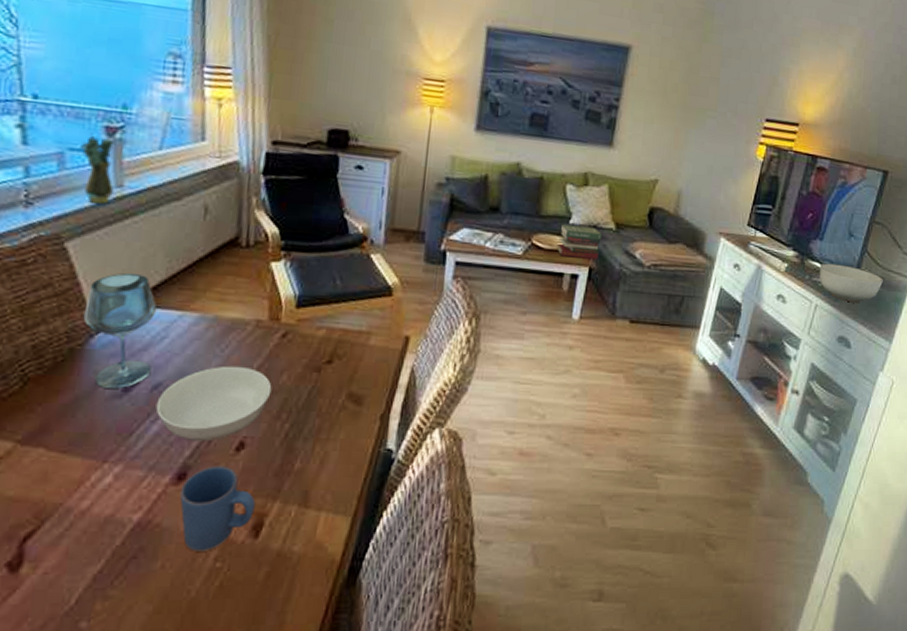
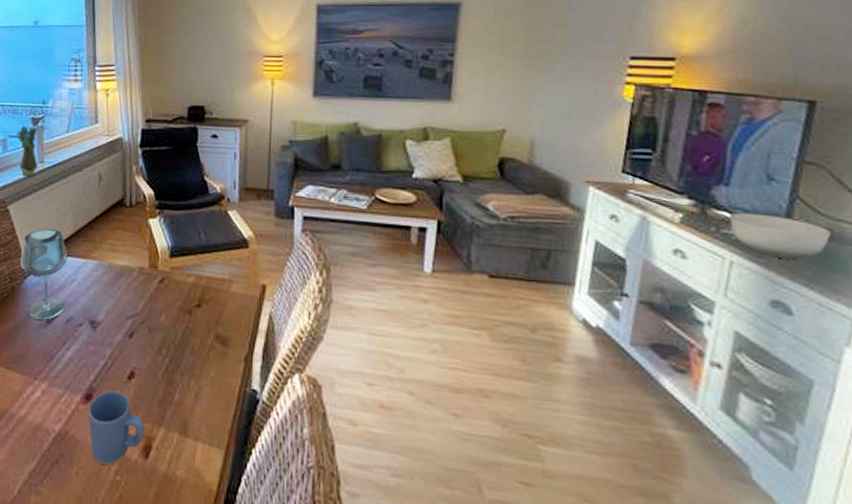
bowl: present [155,365,272,442] -> none [69,305,154,369]
books: present [555,224,603,260] -> none [400,178,449,213]

